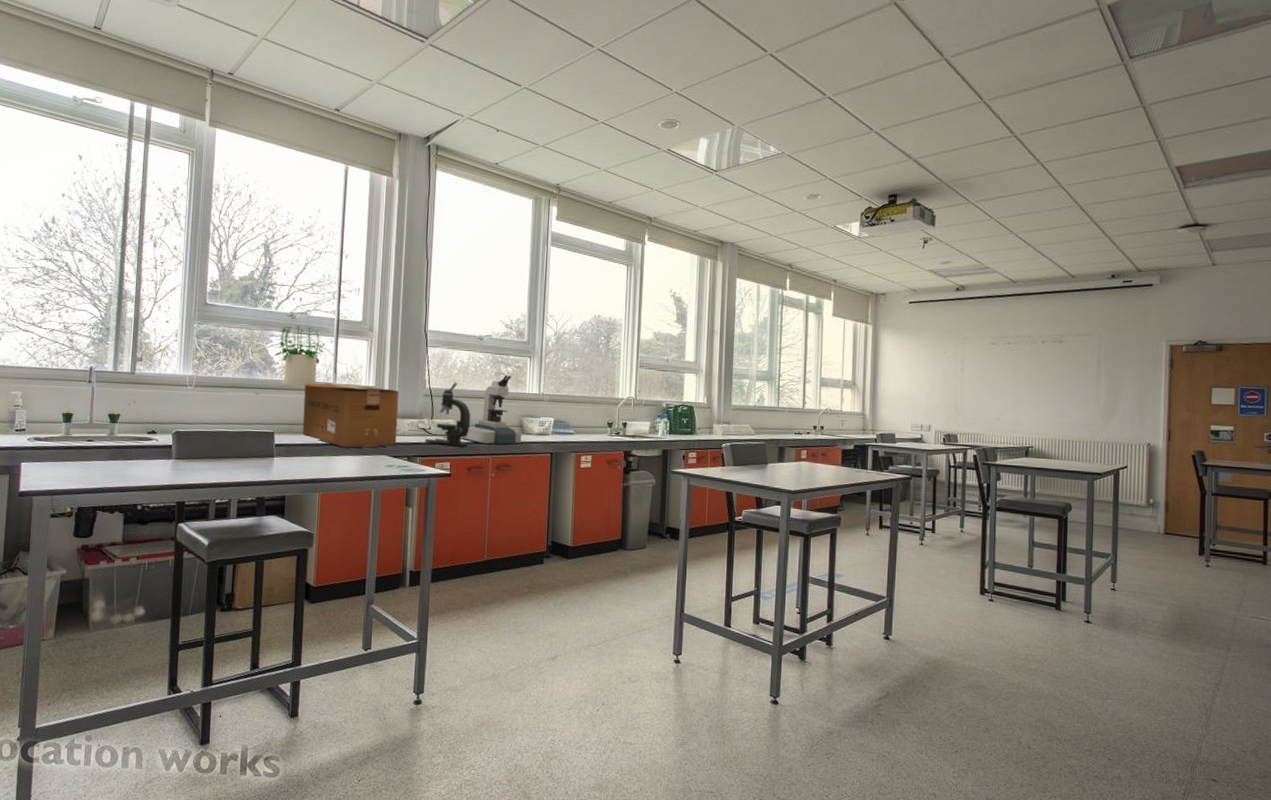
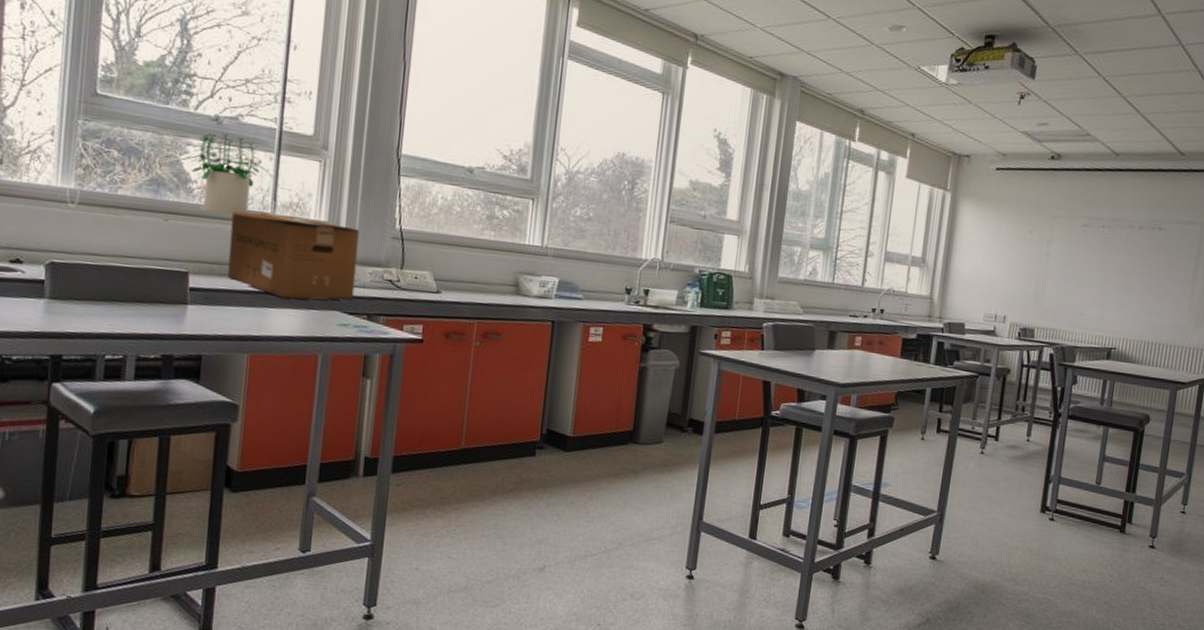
microscope: present [424,382,471,447] -> none [390,223,453,307]
microscope: present [461,375,522,445] -> none [439,220,517,309]

